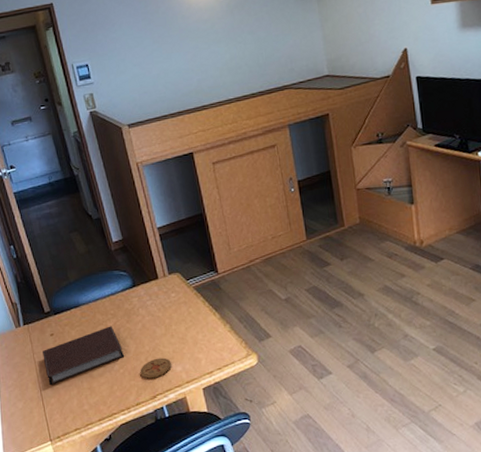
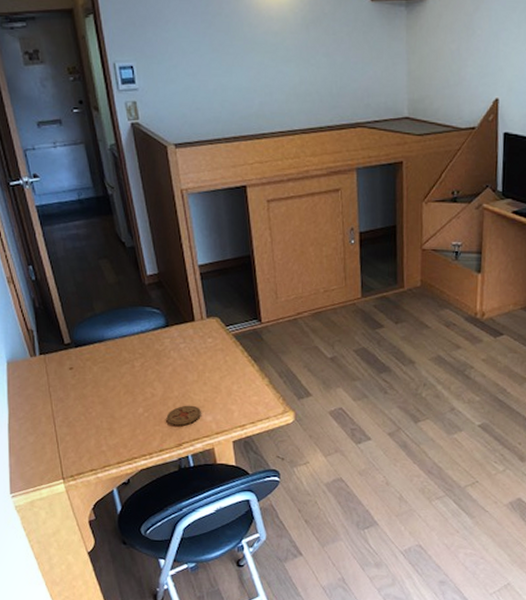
notebook: present [42,326,125,386] -> none [60,366,151,422]

